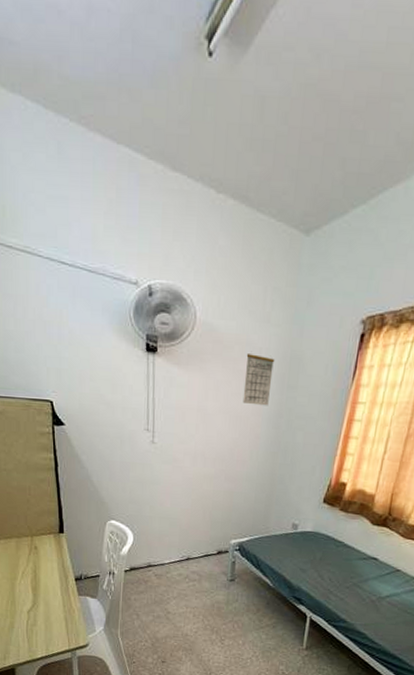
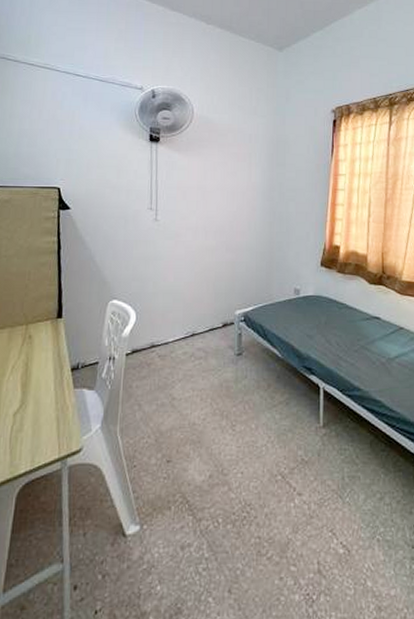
calendar: present [242,354,275,406] -> none [238,139,264,182]

